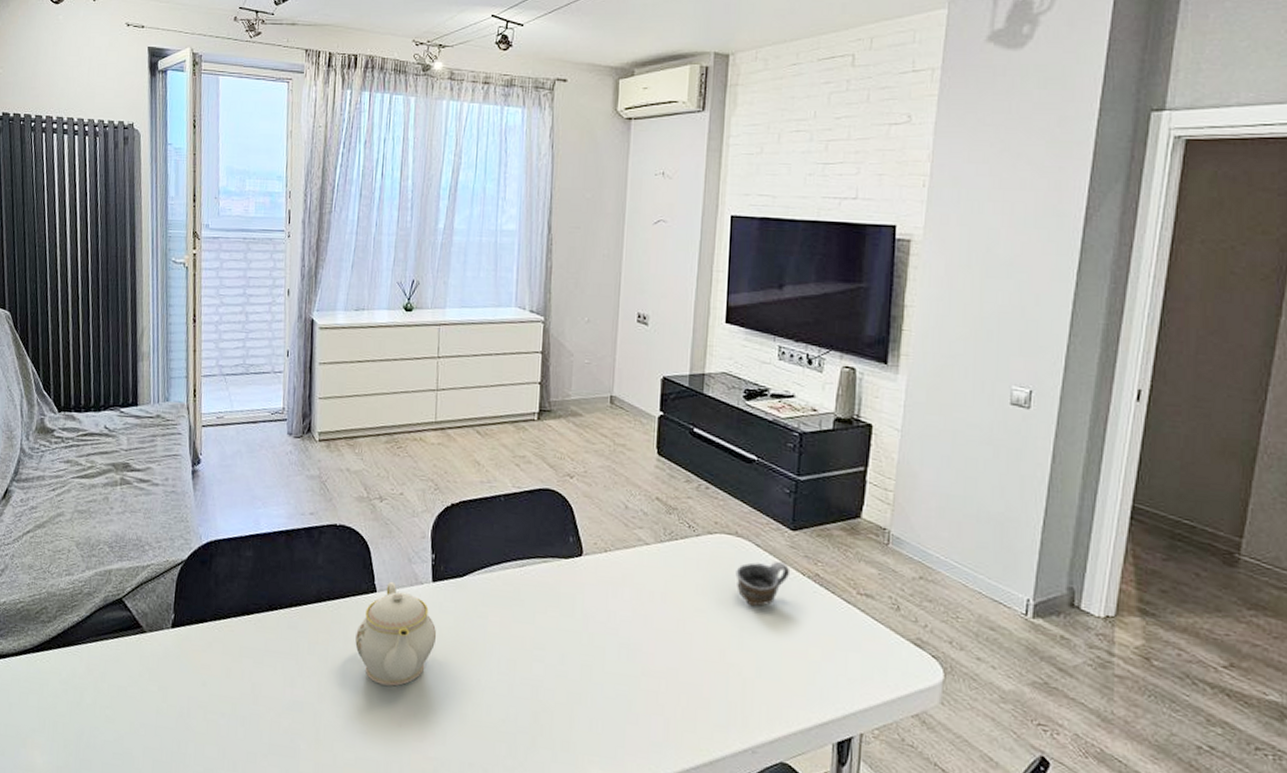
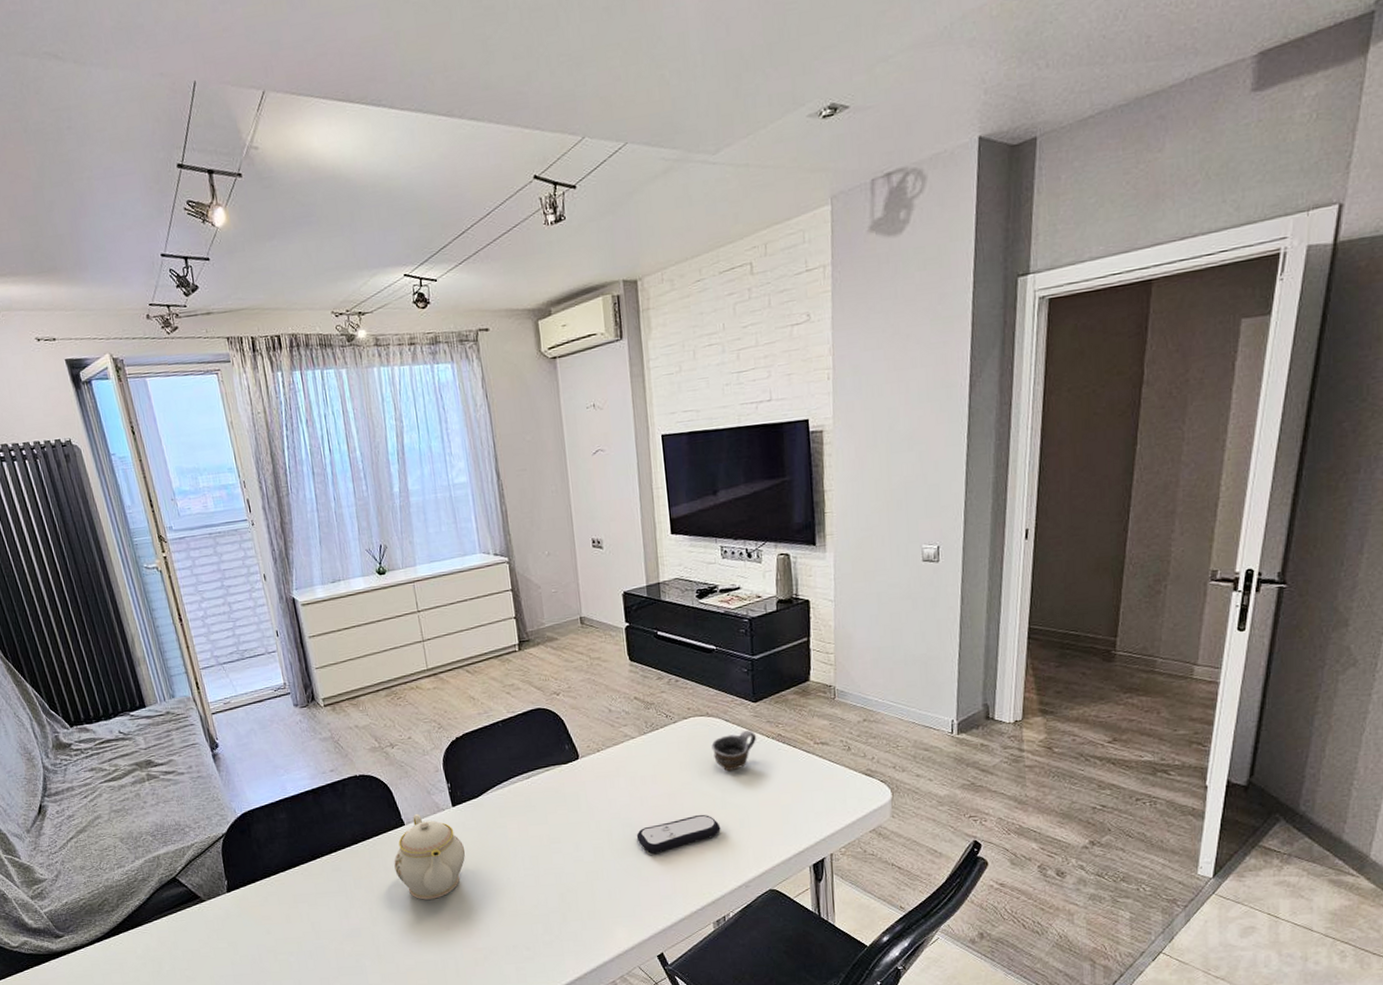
remote control: none [632,650,733,689] -> present [636,814,721,855]

